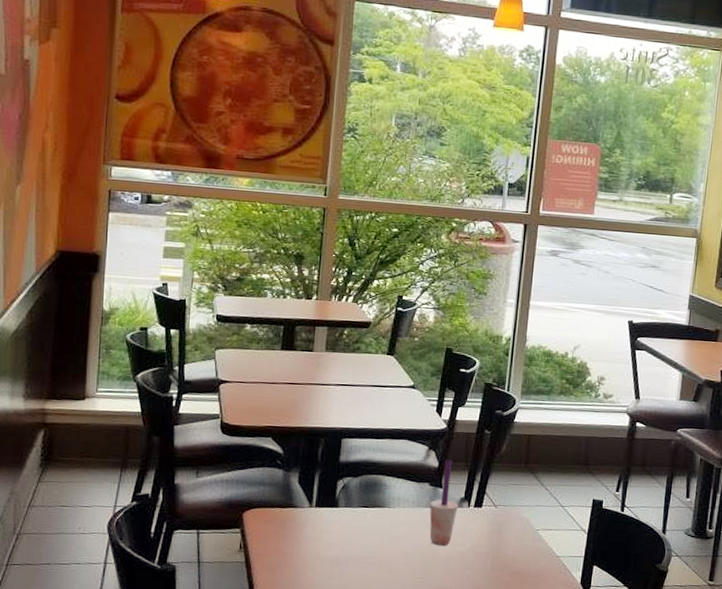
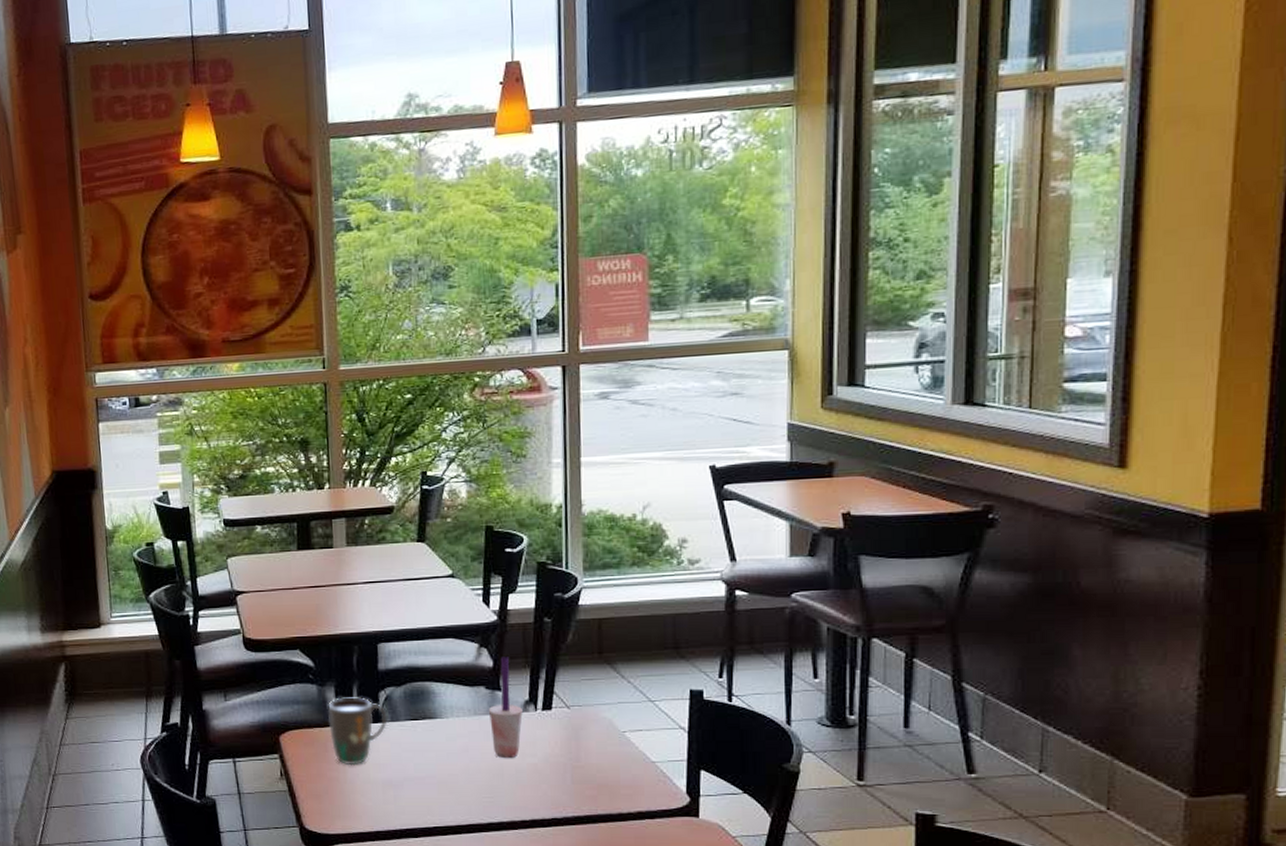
mug: none [289,482,342,544] -> present [328,697,388,766]

